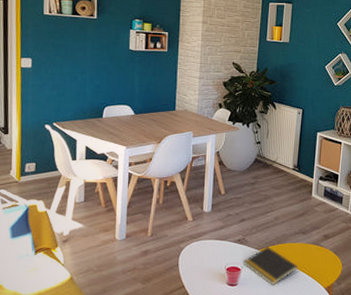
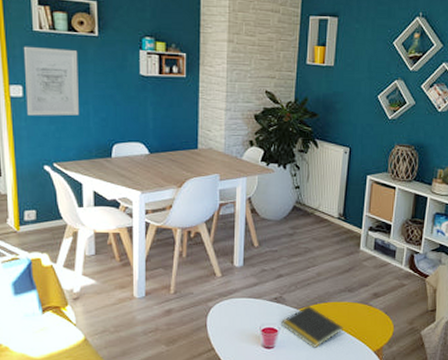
wall art: none [33,26,79,84] -> present [23,46,79,116]

